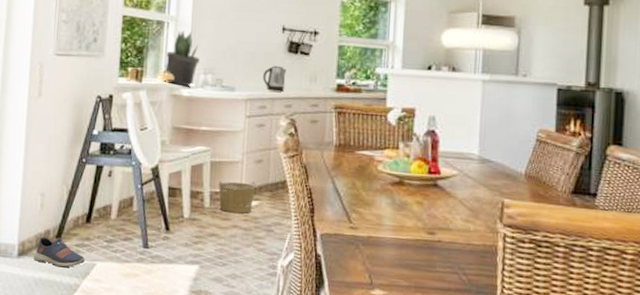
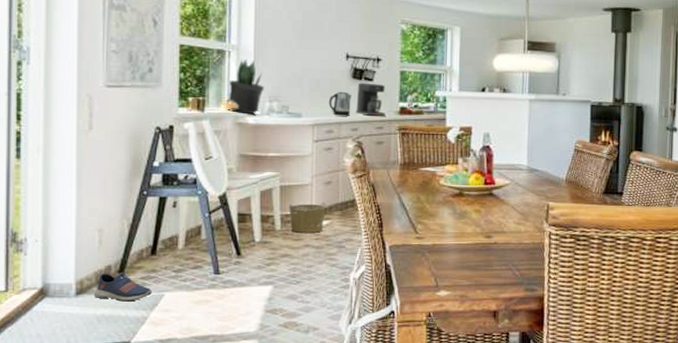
coffee maker: none [290,57,322,93] -> present [356,82,385,116]

